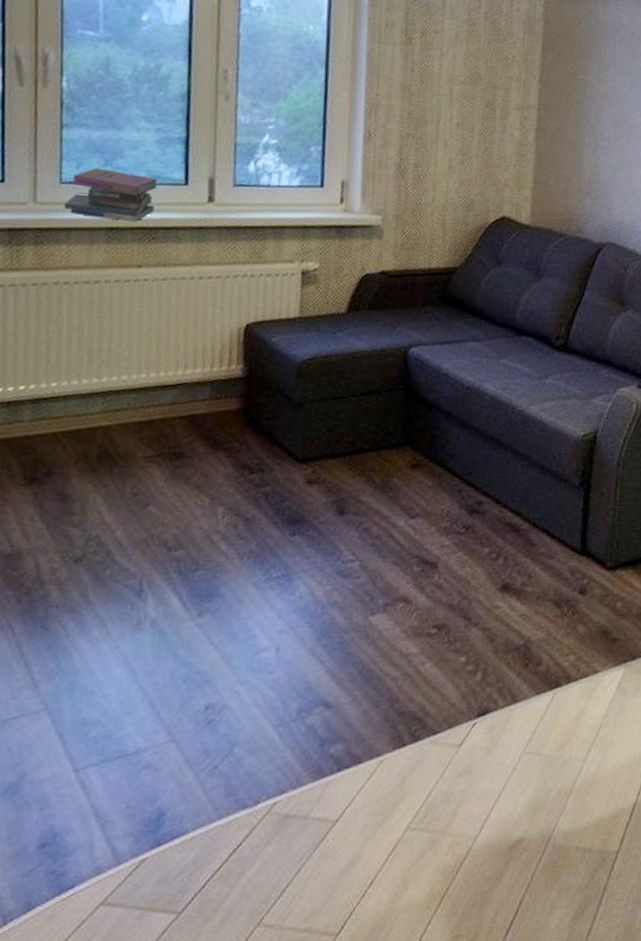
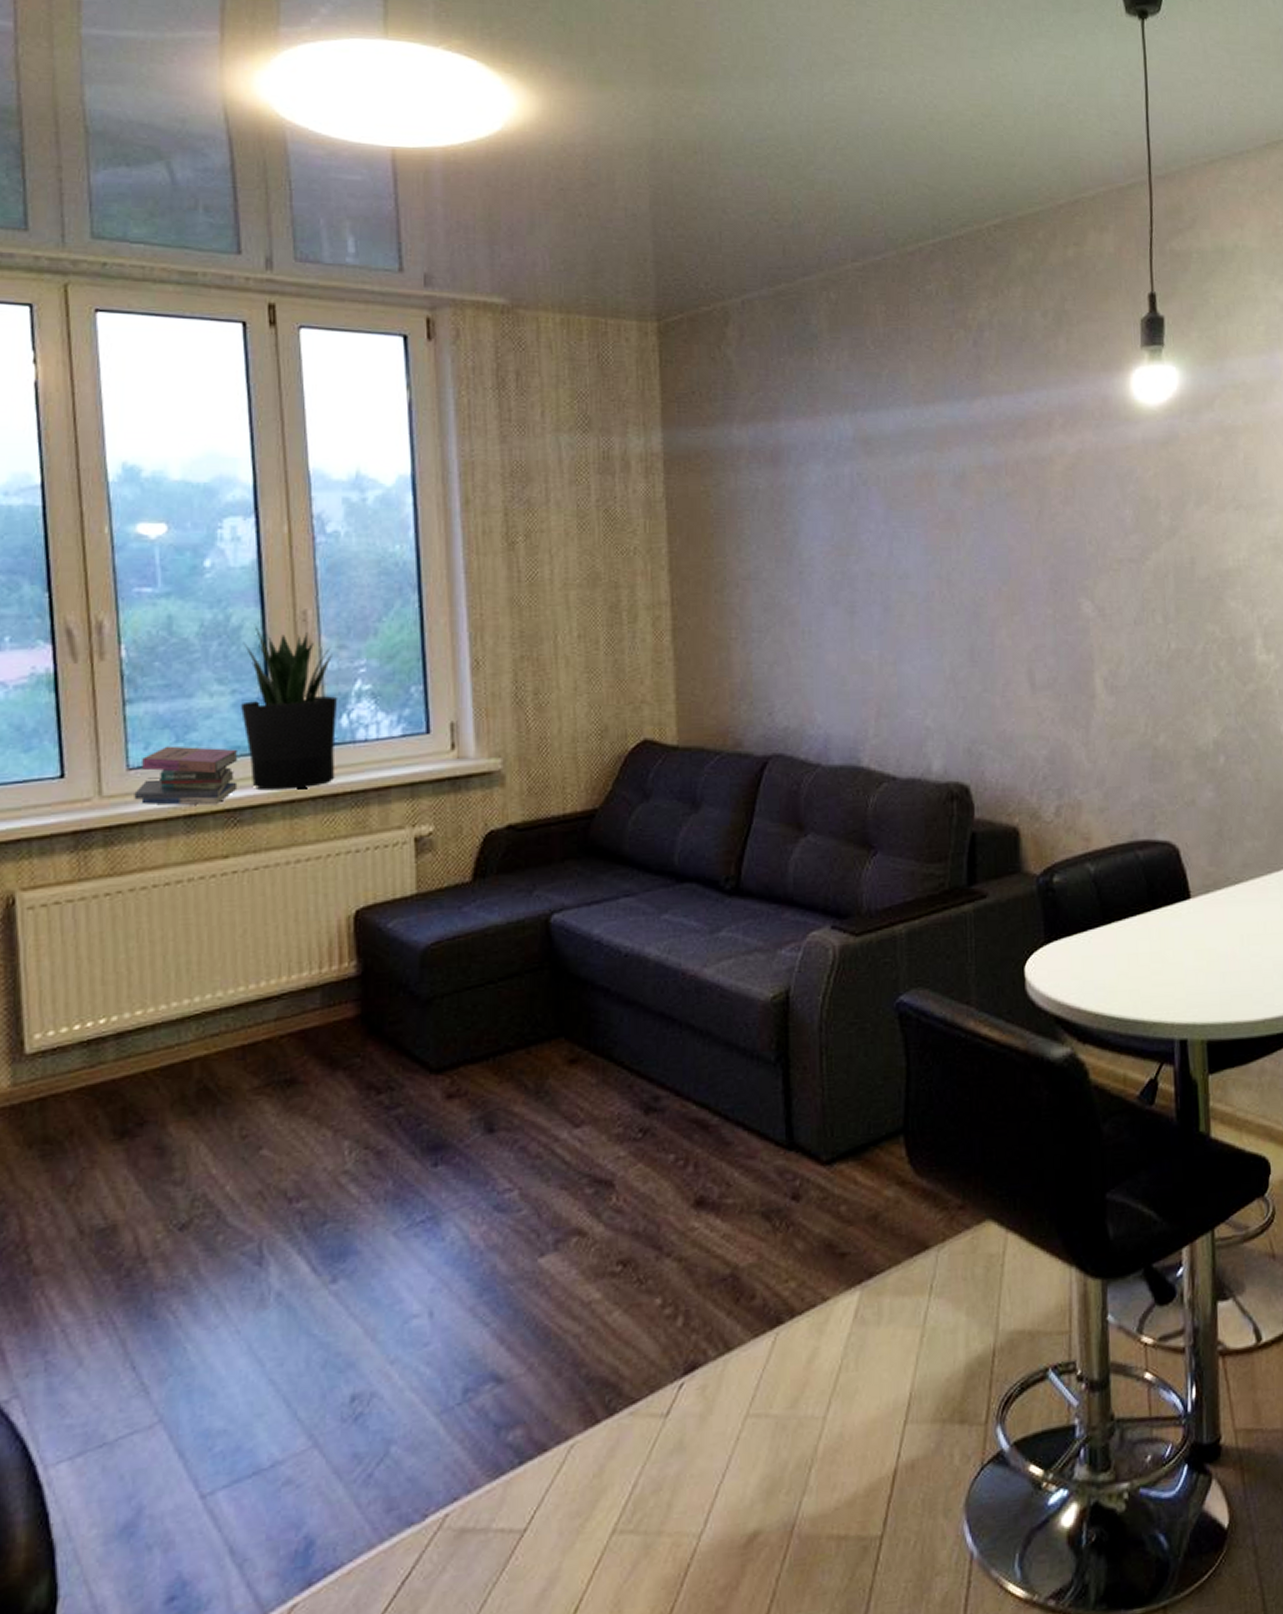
planter: none [162,75,247,219] -> present [240,624,337,791]

